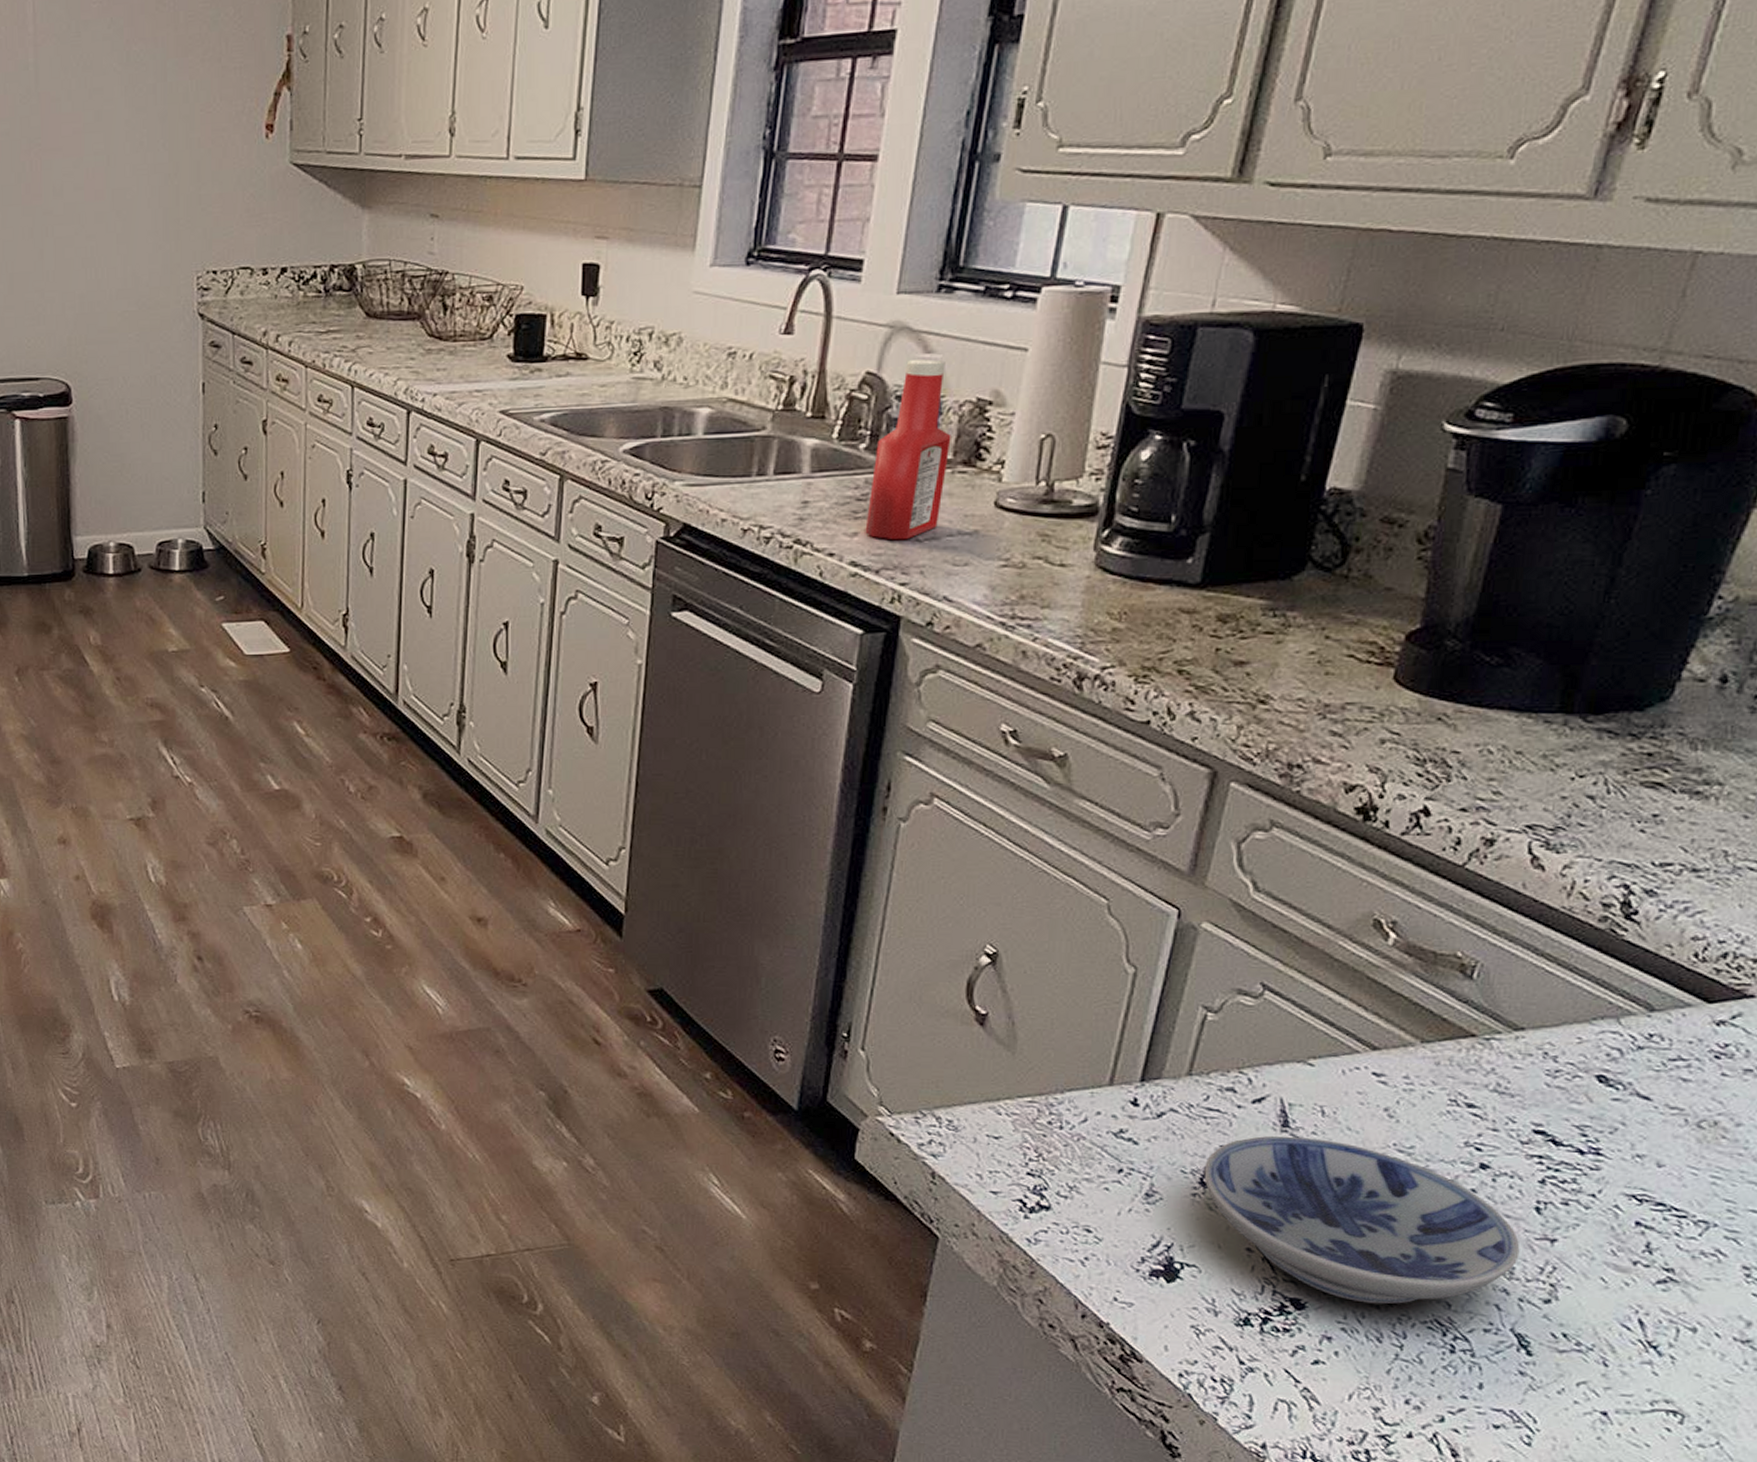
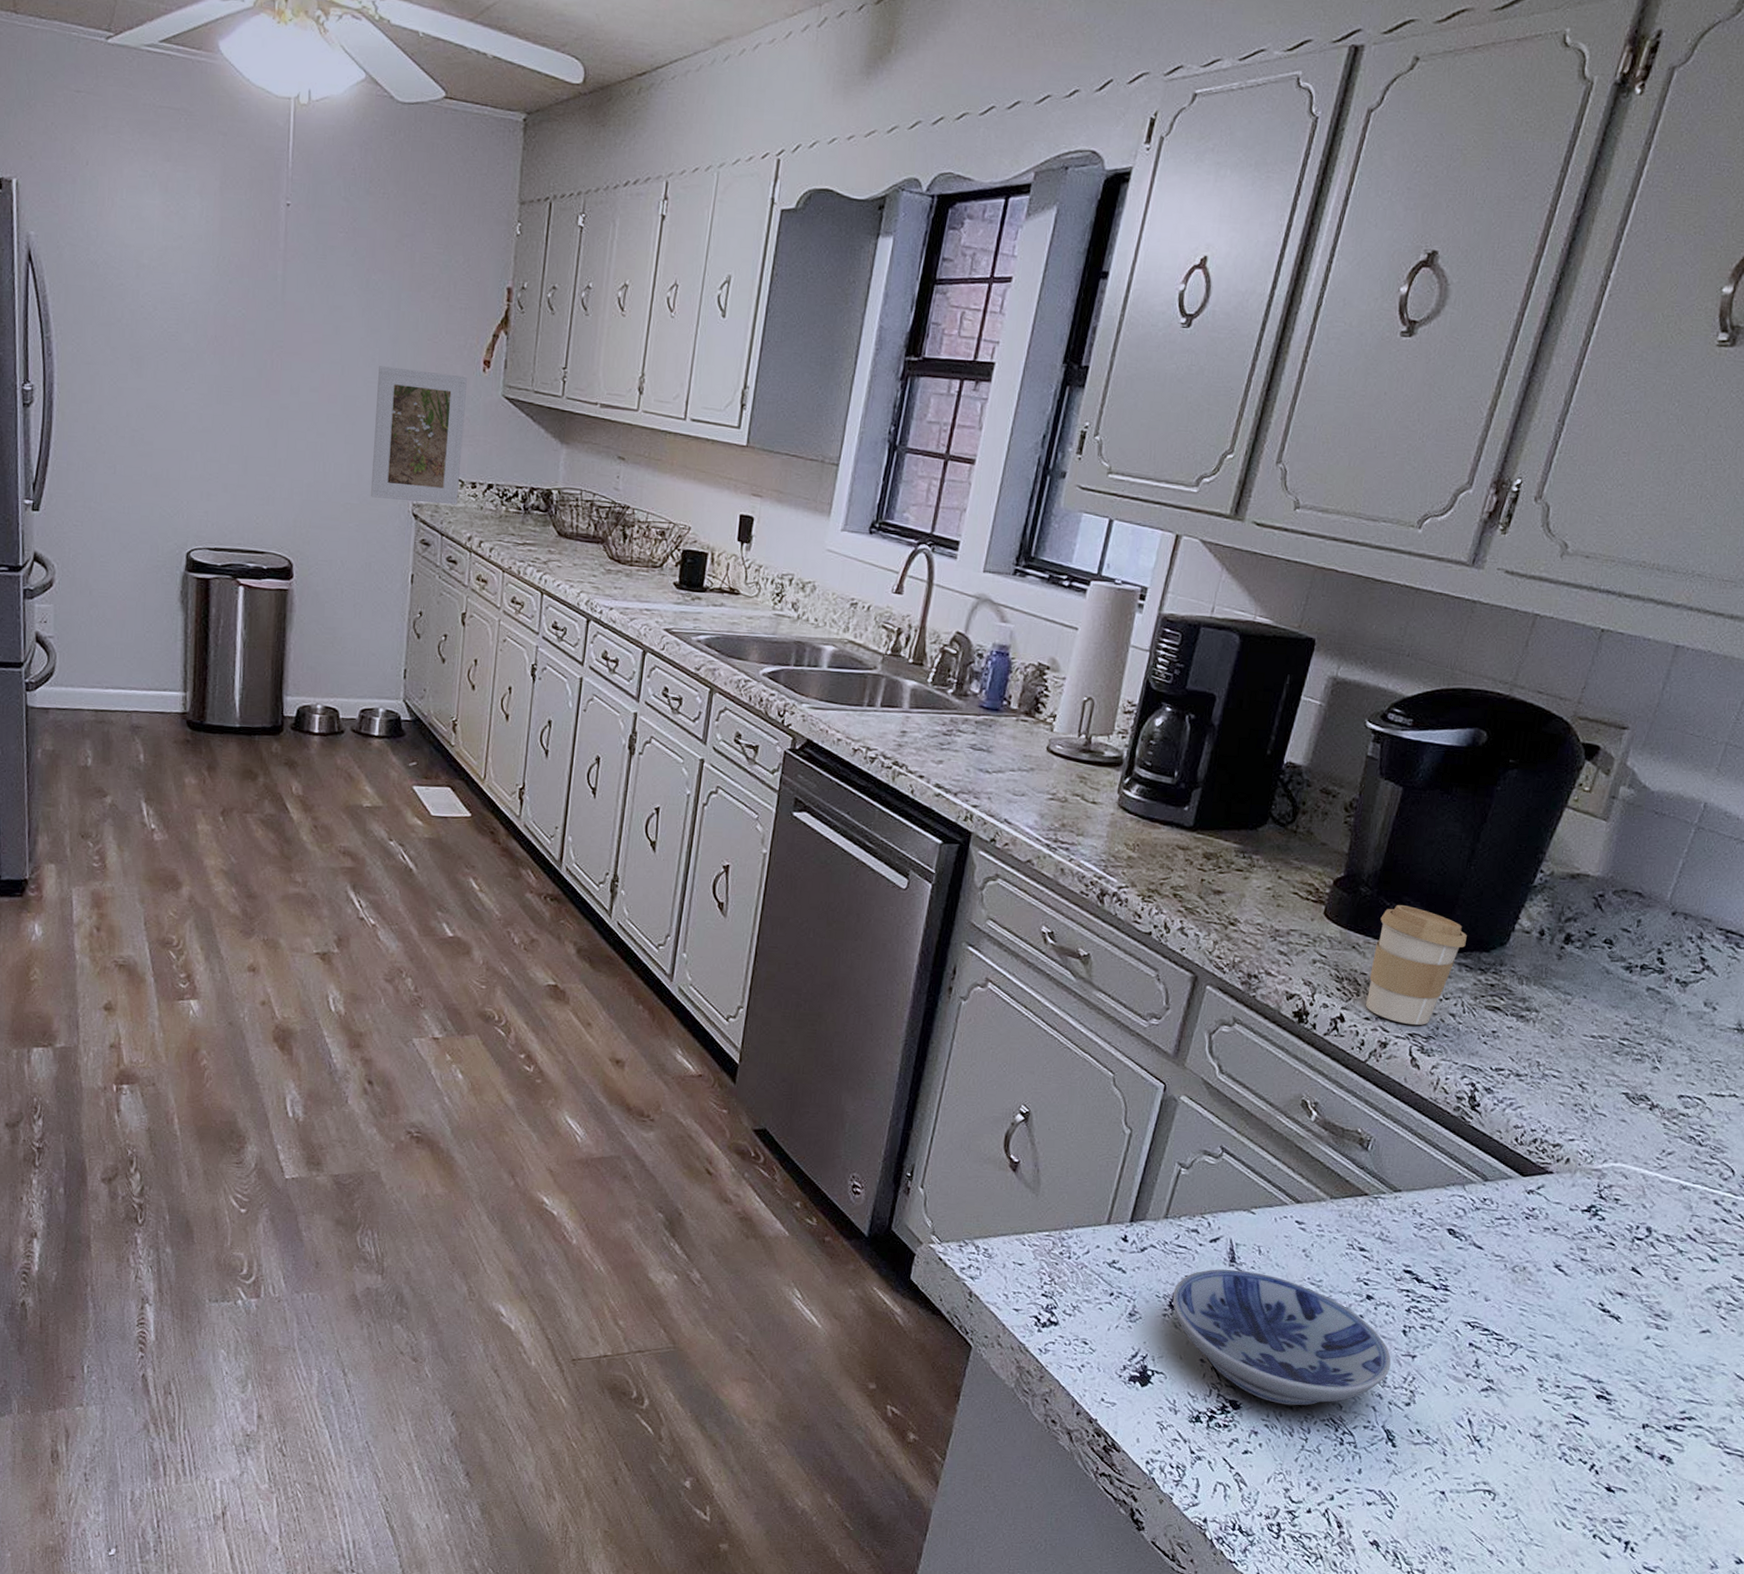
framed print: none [148,146,249,301] -> present [371,366,467,505]
ketchup bottle: present [865,359,951,539] -> none [948,626,1018,770]
coffee cup: none [1461,659,1608,813] -> present [1366,905,1467,1025]

